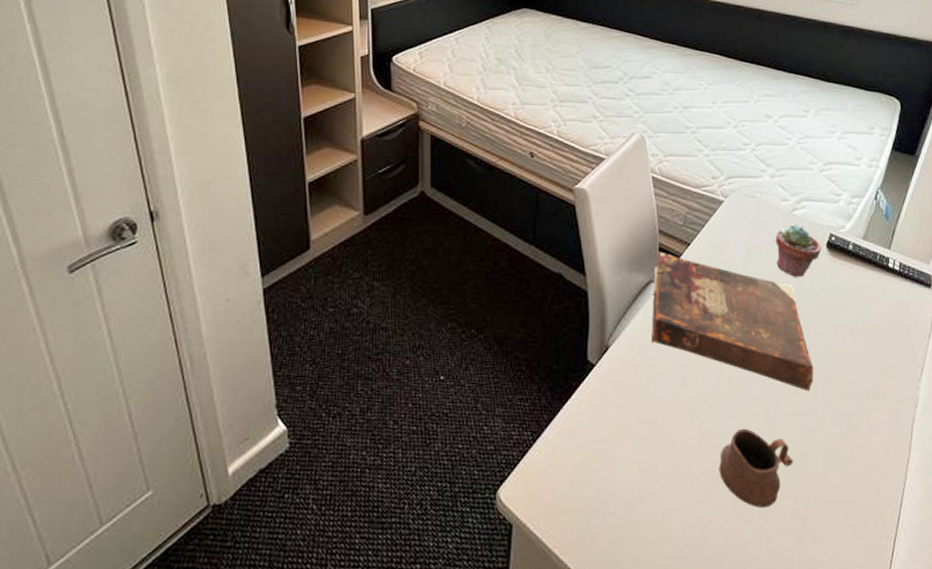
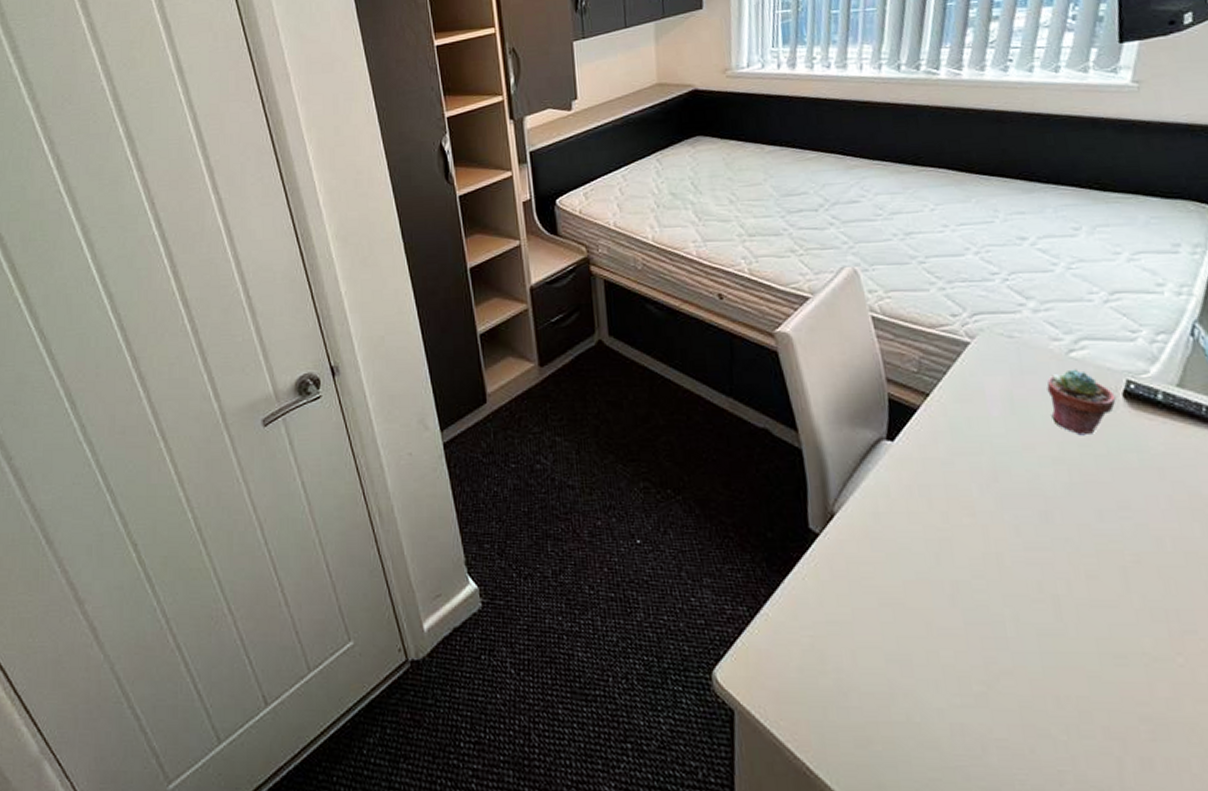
book: present [651,252,814,391] -> none [884,404,1121,578]
mug: present [719,428,794,508] -> none [994,619,1102,719]

